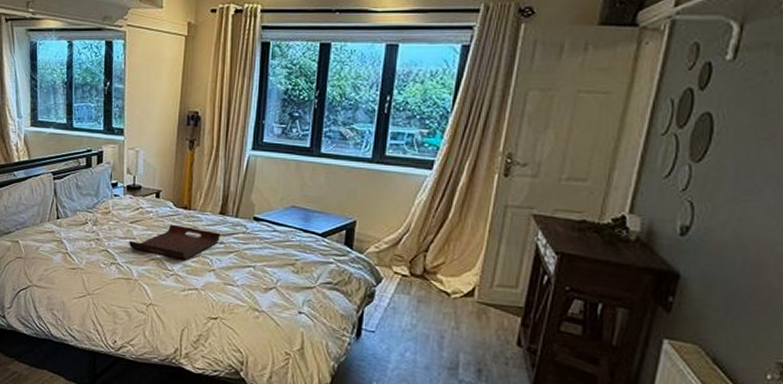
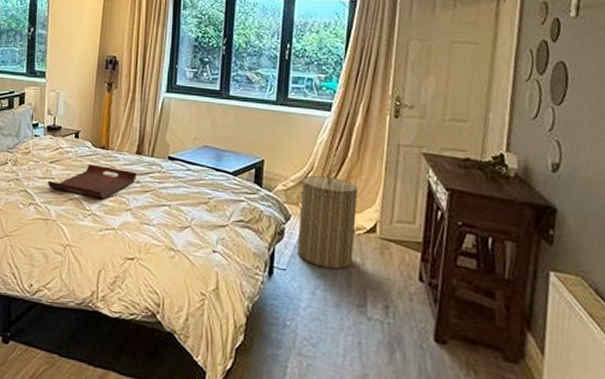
laundry hamper: none [387,233,457,332] -> present [297,171,358,269]

